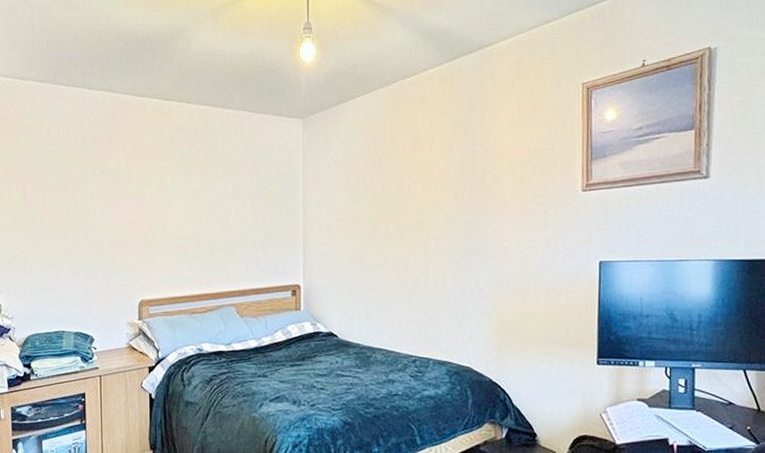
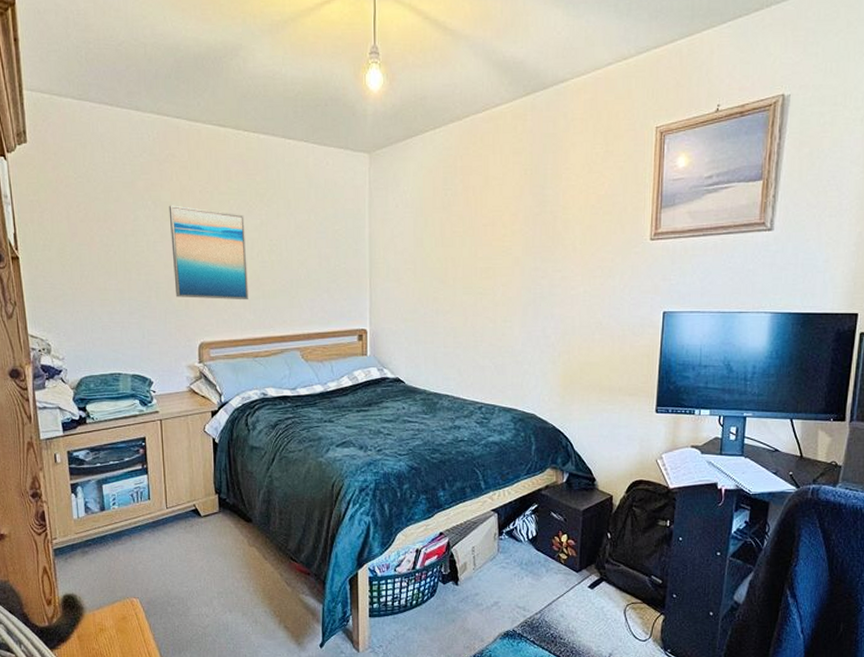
wall art: none [115,172,187,259] -> present [168,205,248,300]

